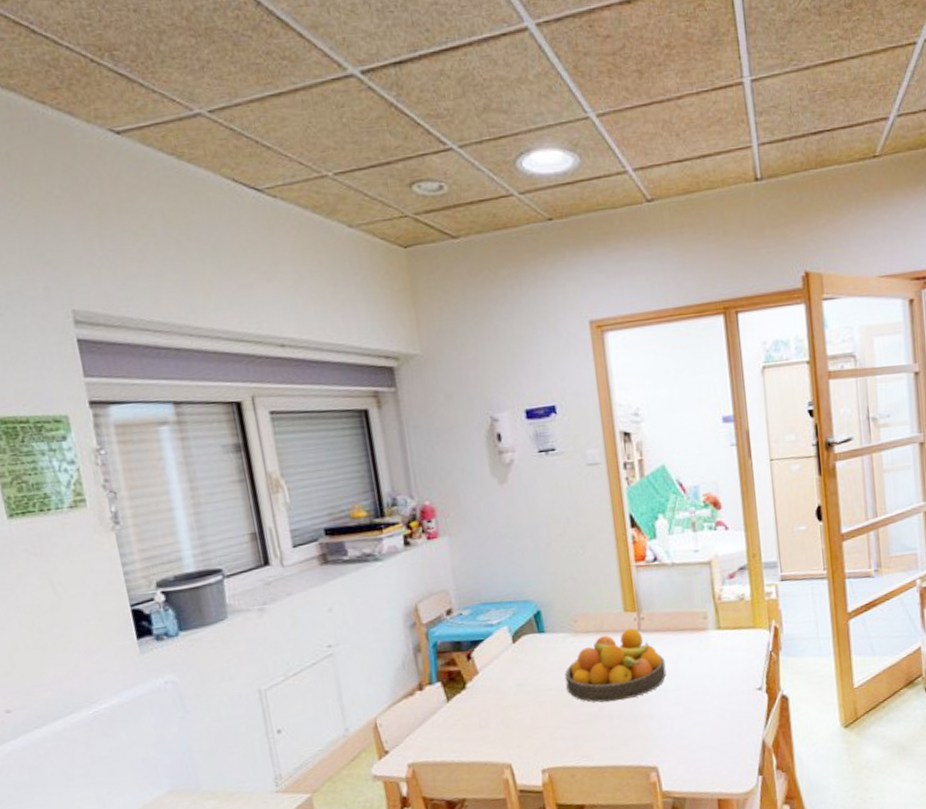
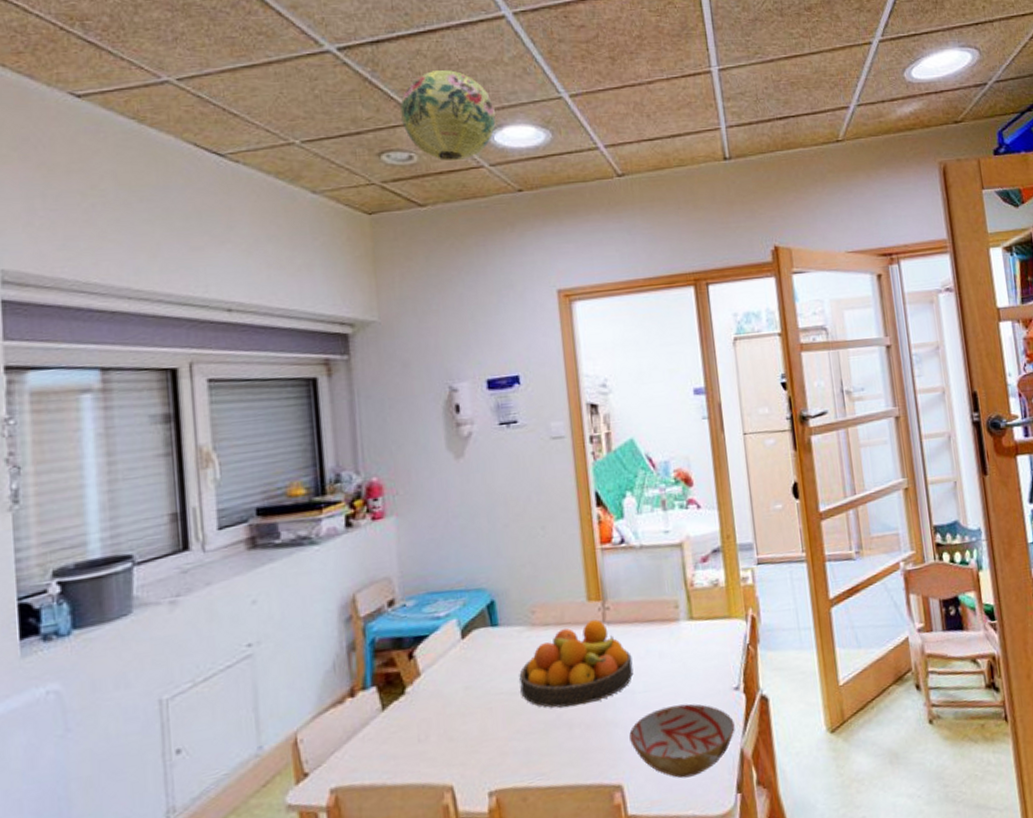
paper lantern: none [427,91,524,190] -> present [400,70,496,161]
bowl: none [663,701,758,763] -> present [629,703,735,779]

